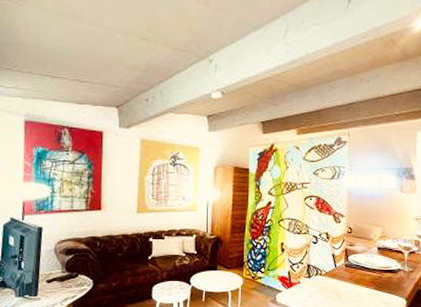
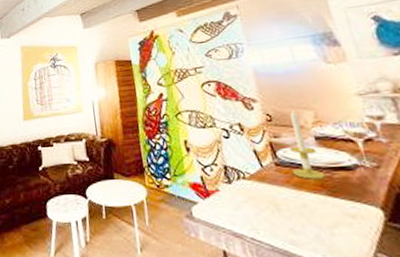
candle: none [356,225,377,278] -> present [289,109,326,179]

